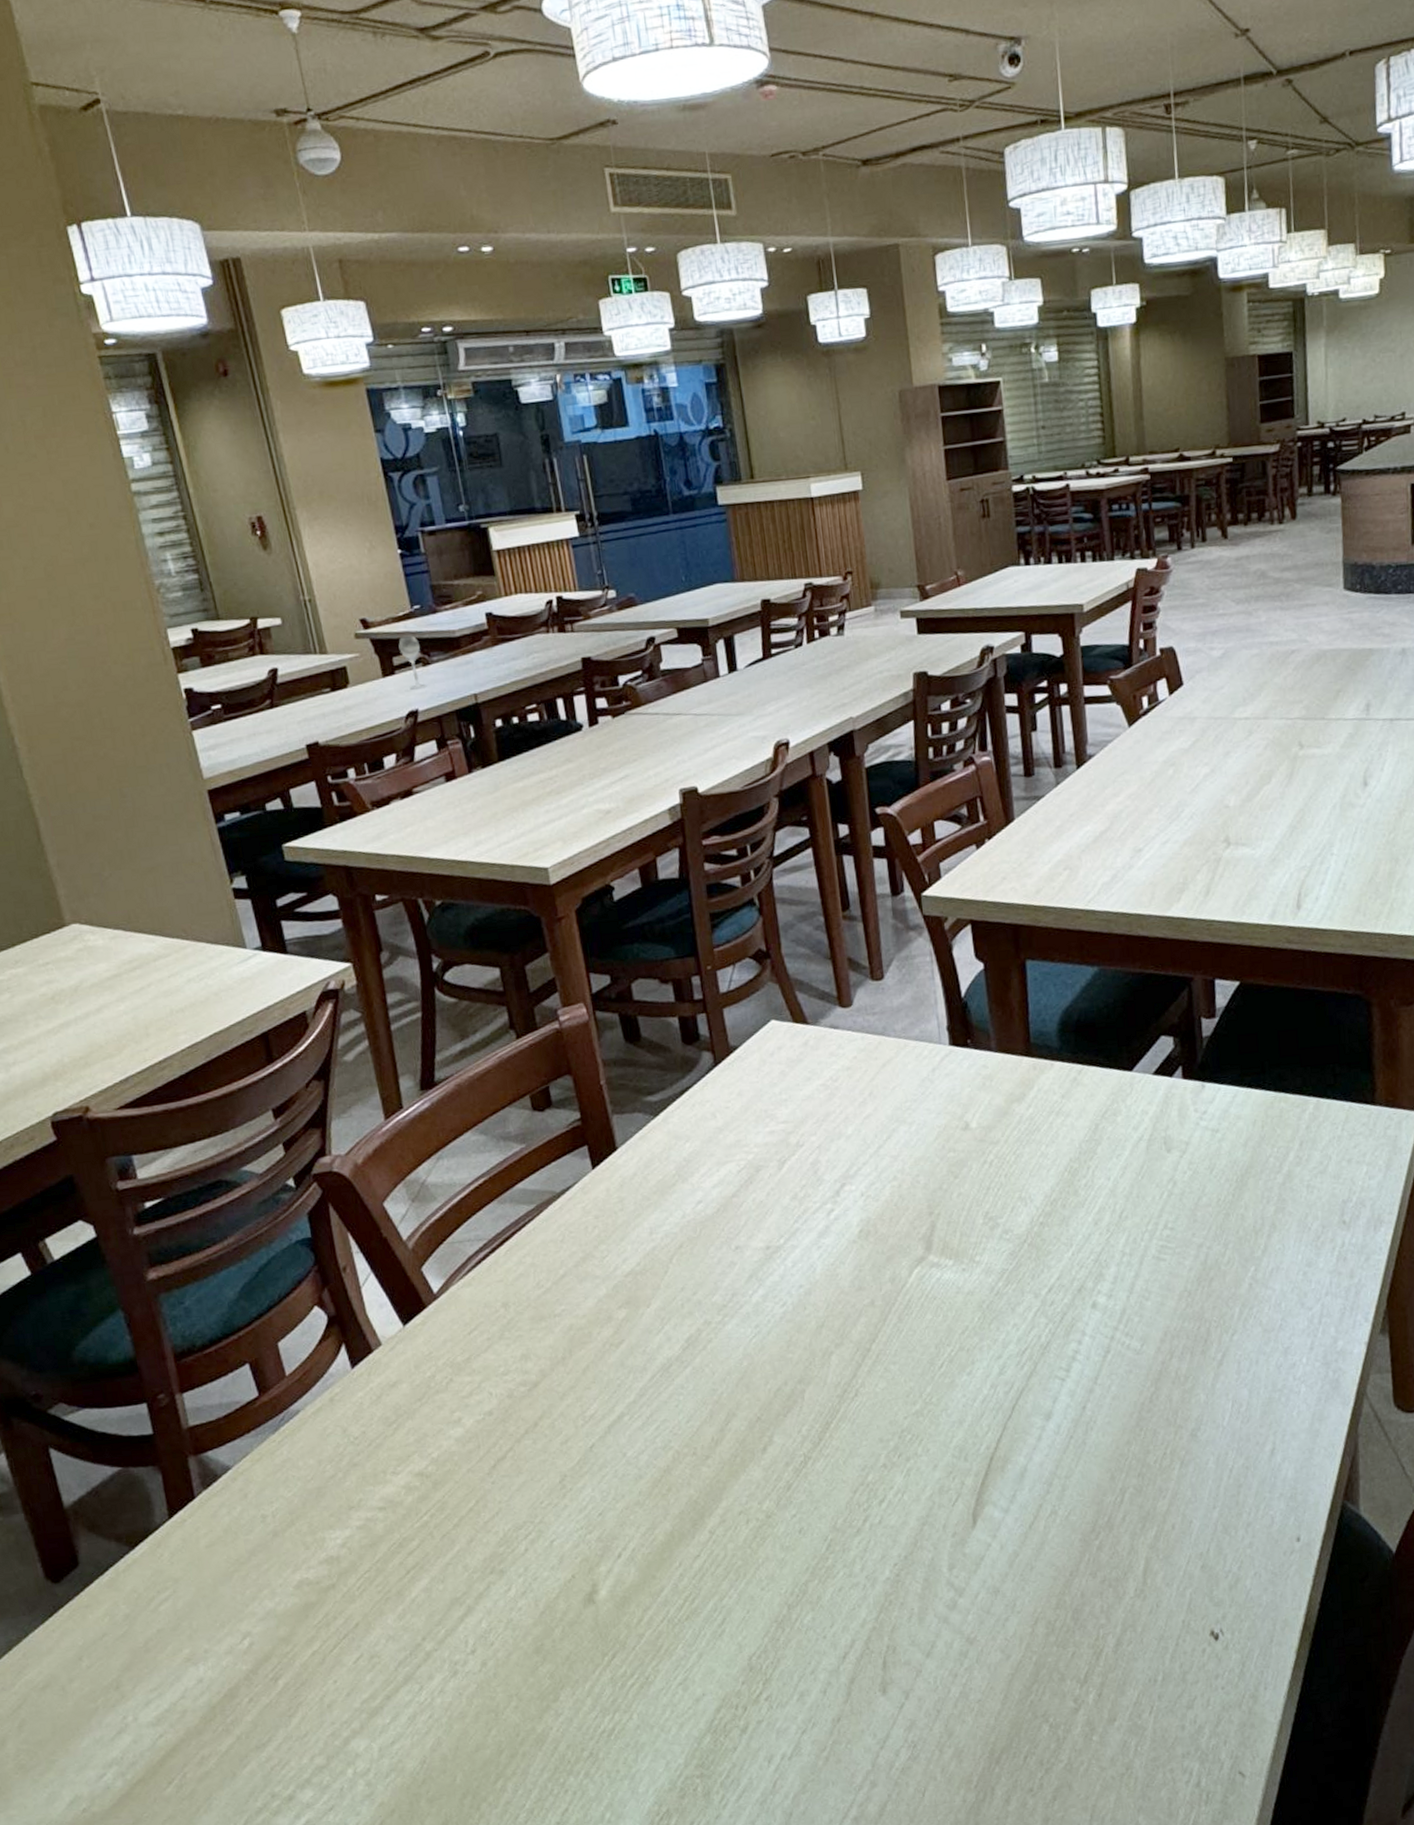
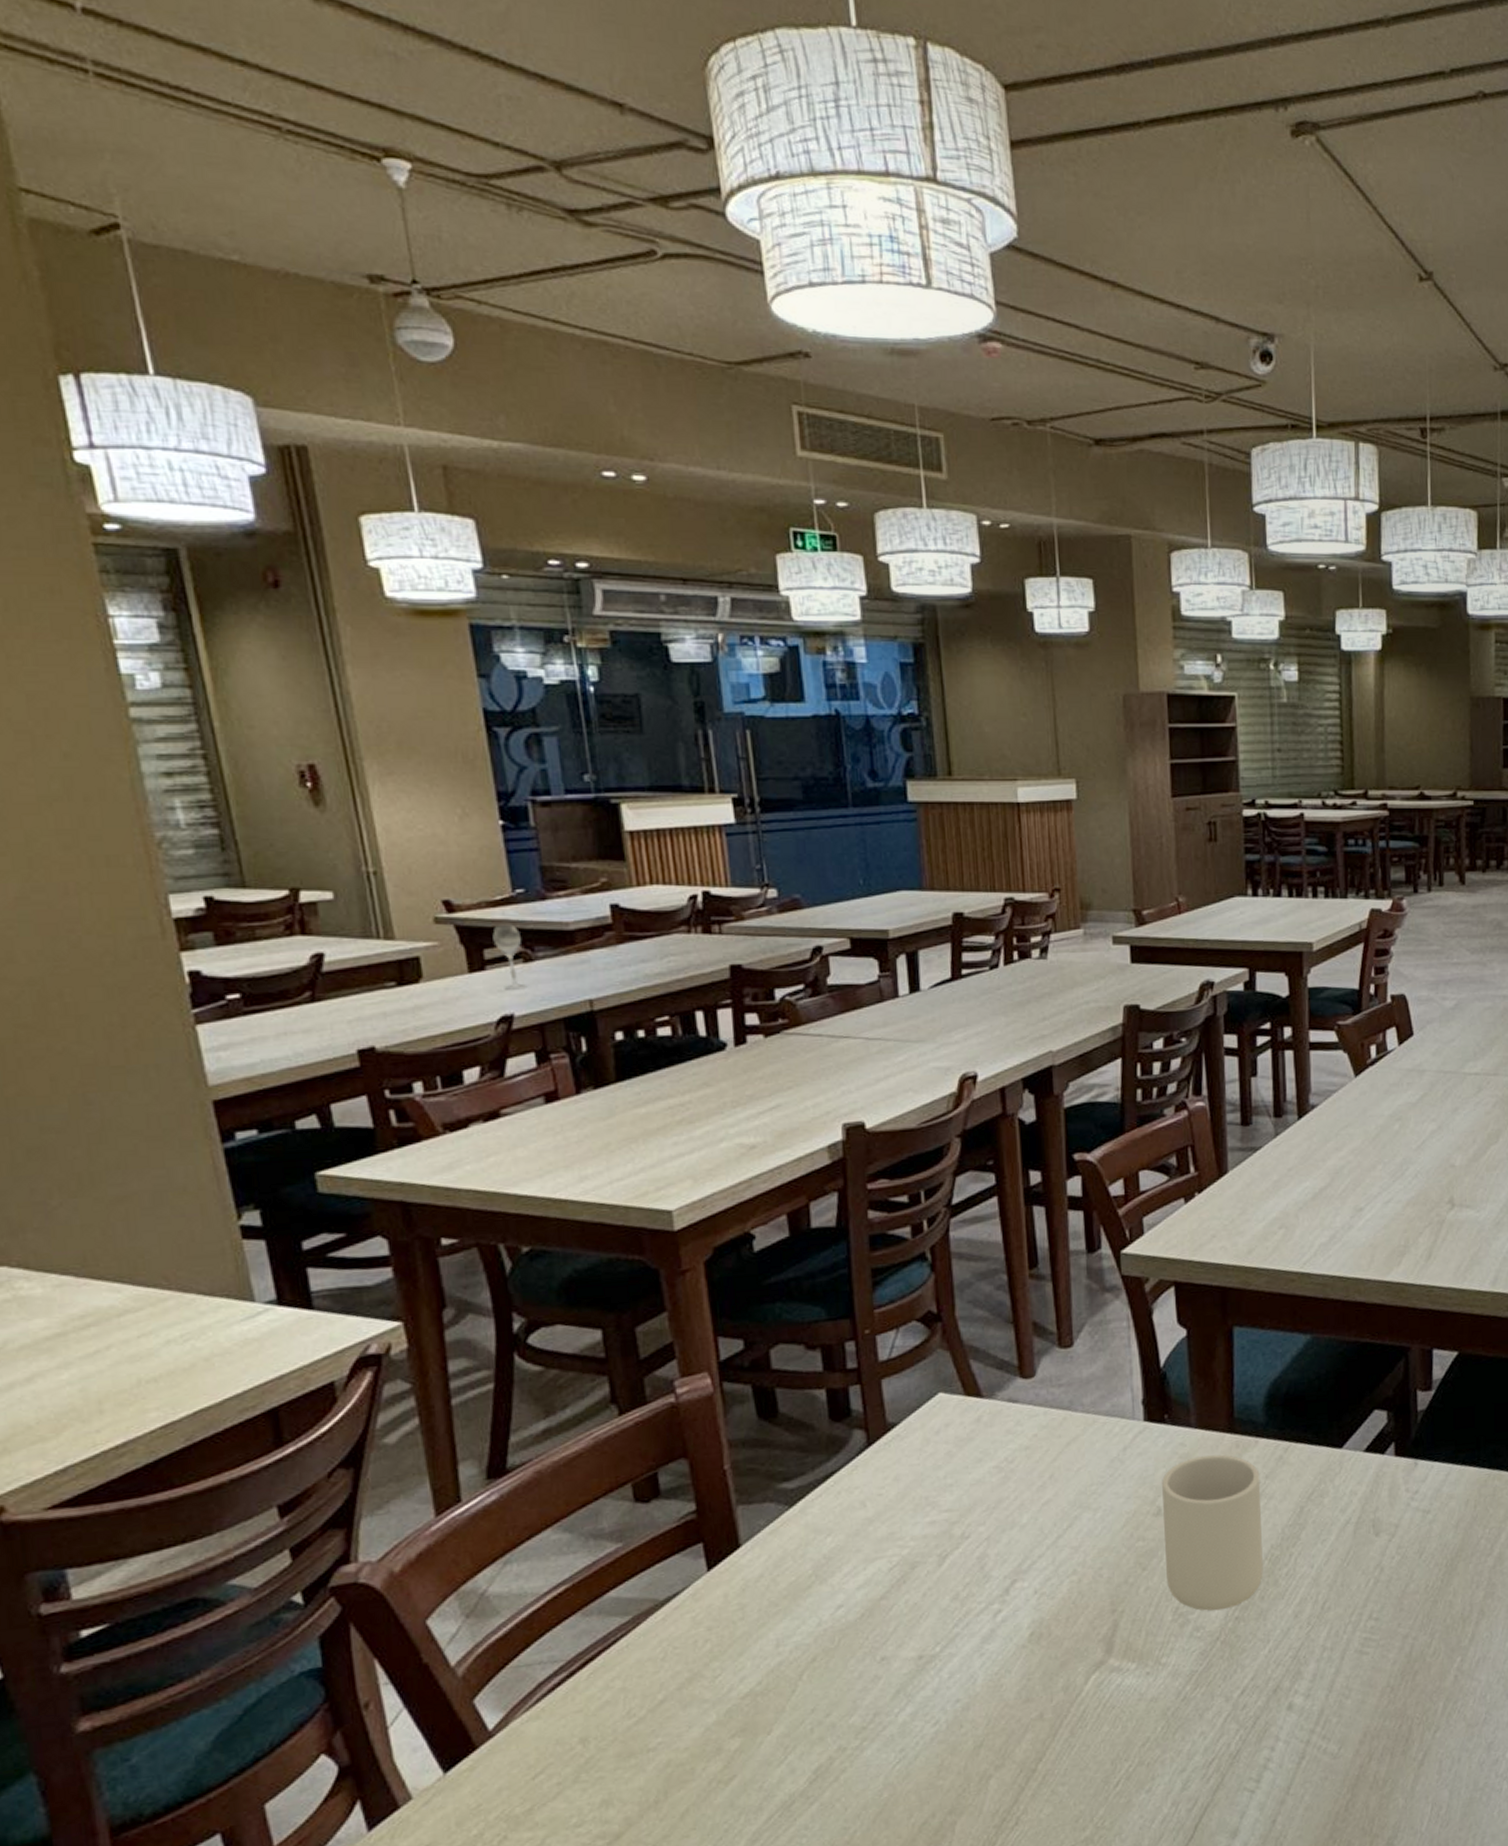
cup: none [968,1076,1064,1216] -> present [1162,1454,1263,1611]

